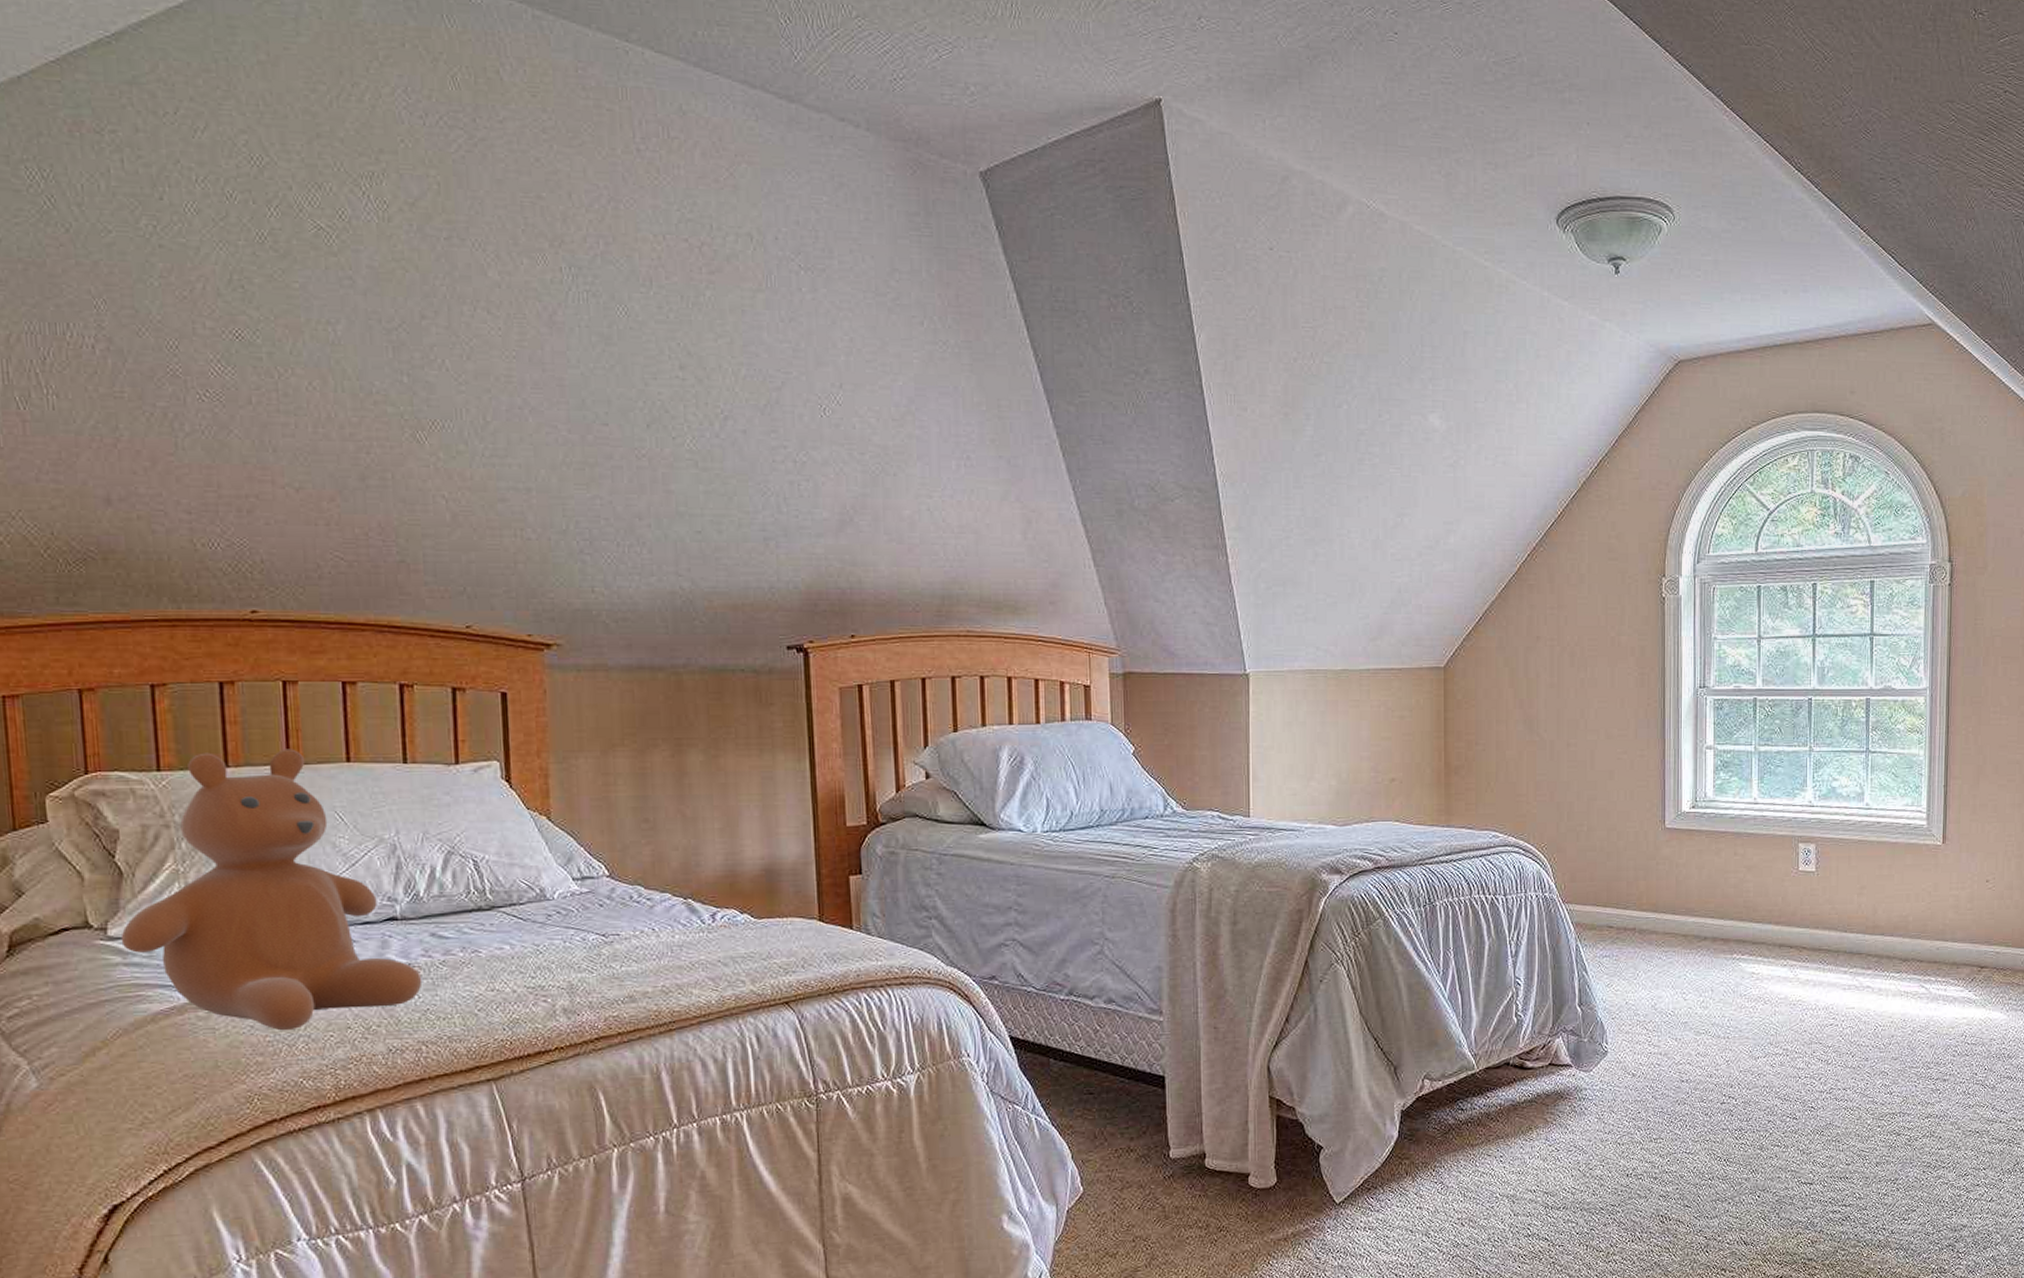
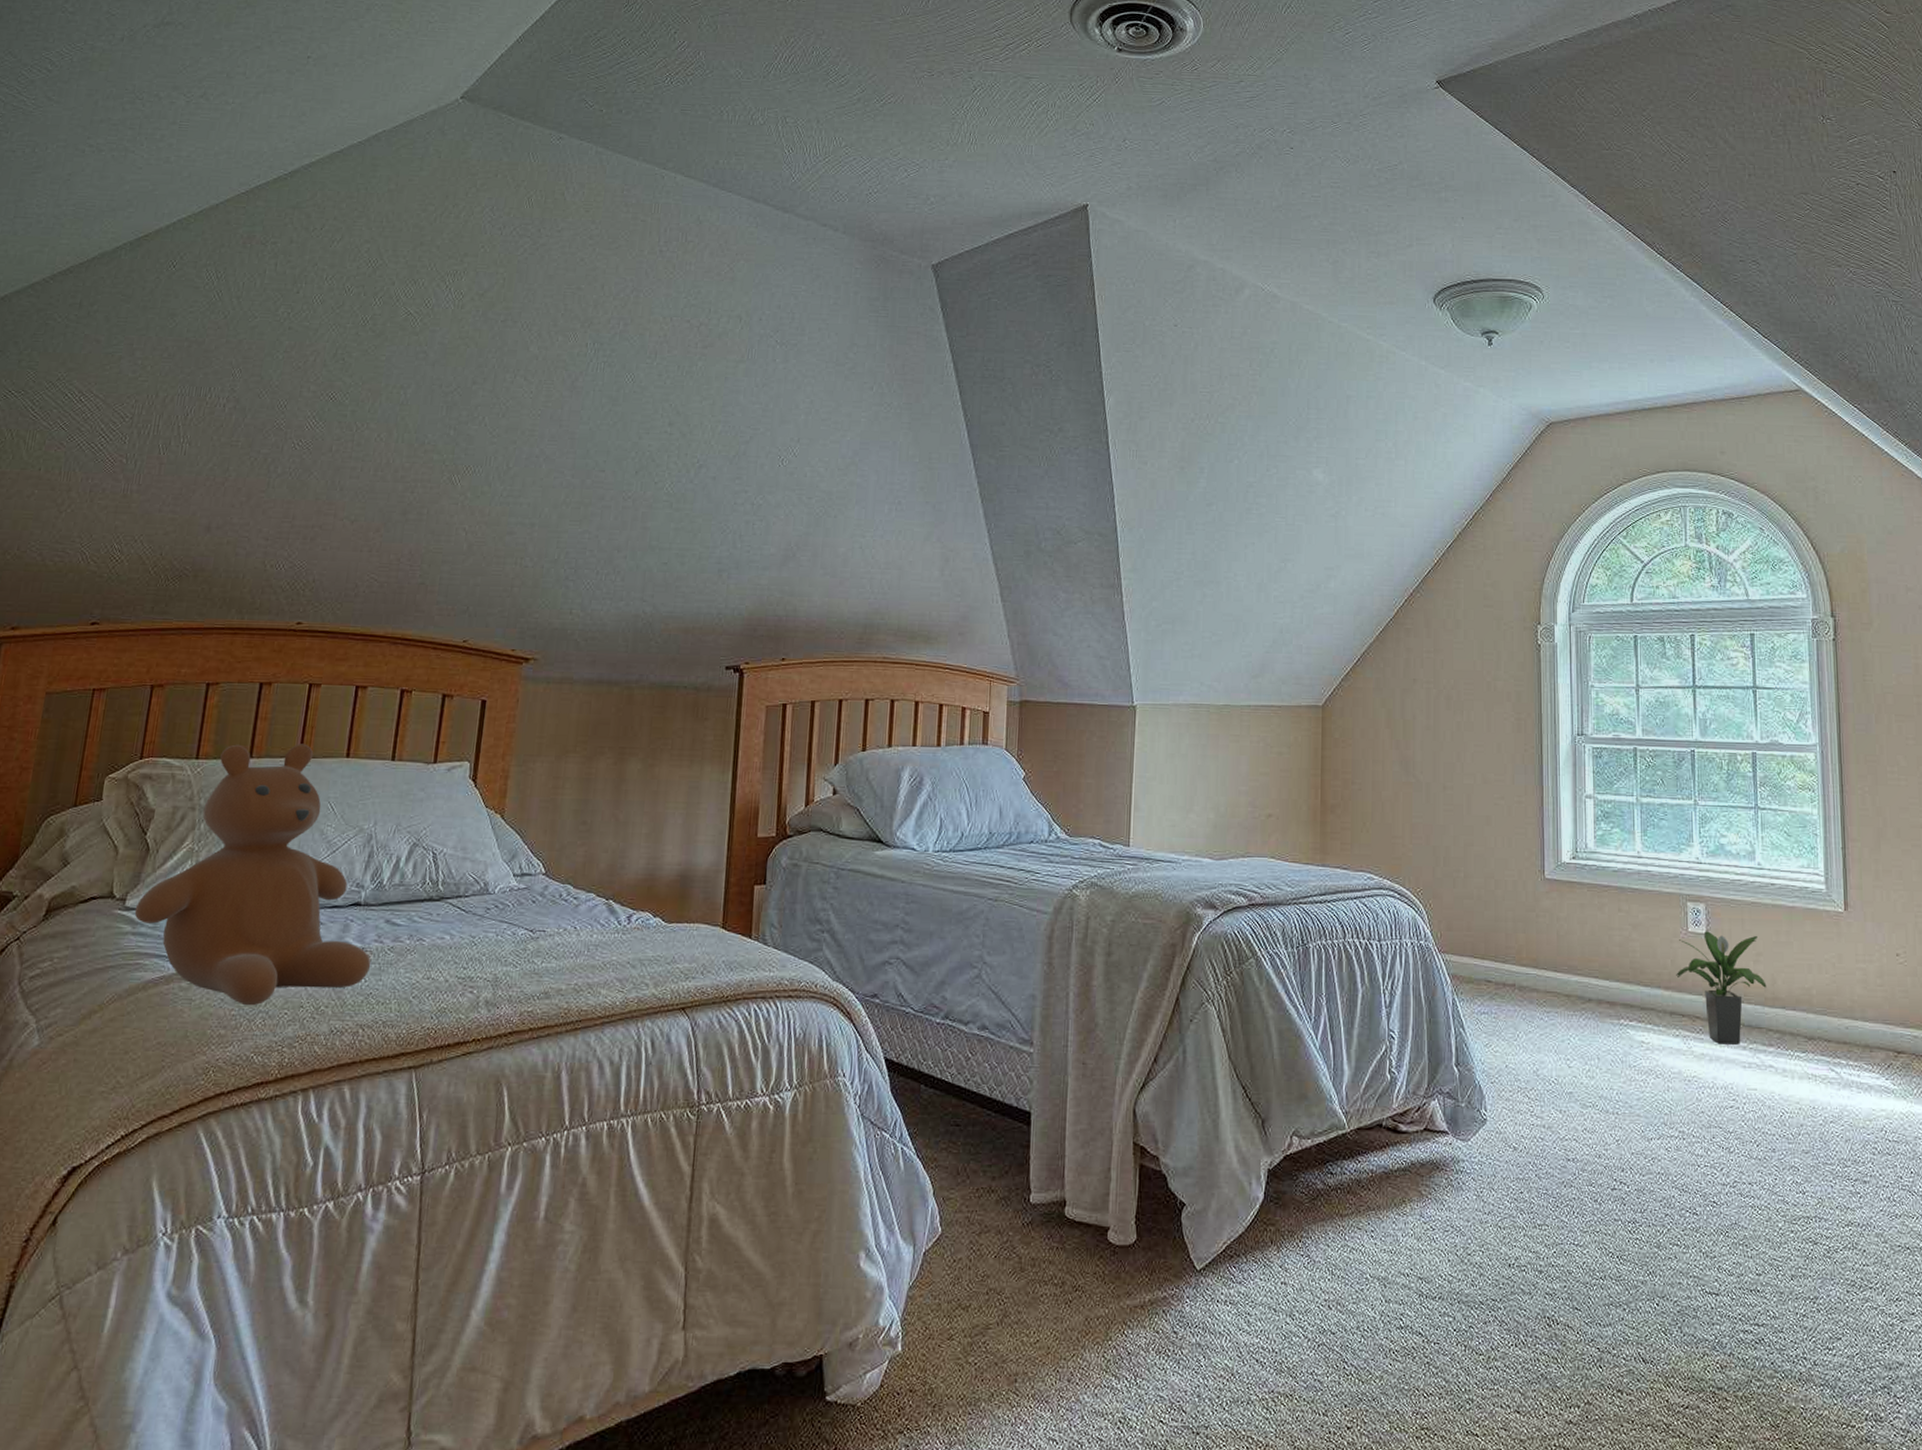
potted plant: none [1786,869,1868,970] -> present [1676,931,1767,1045]

